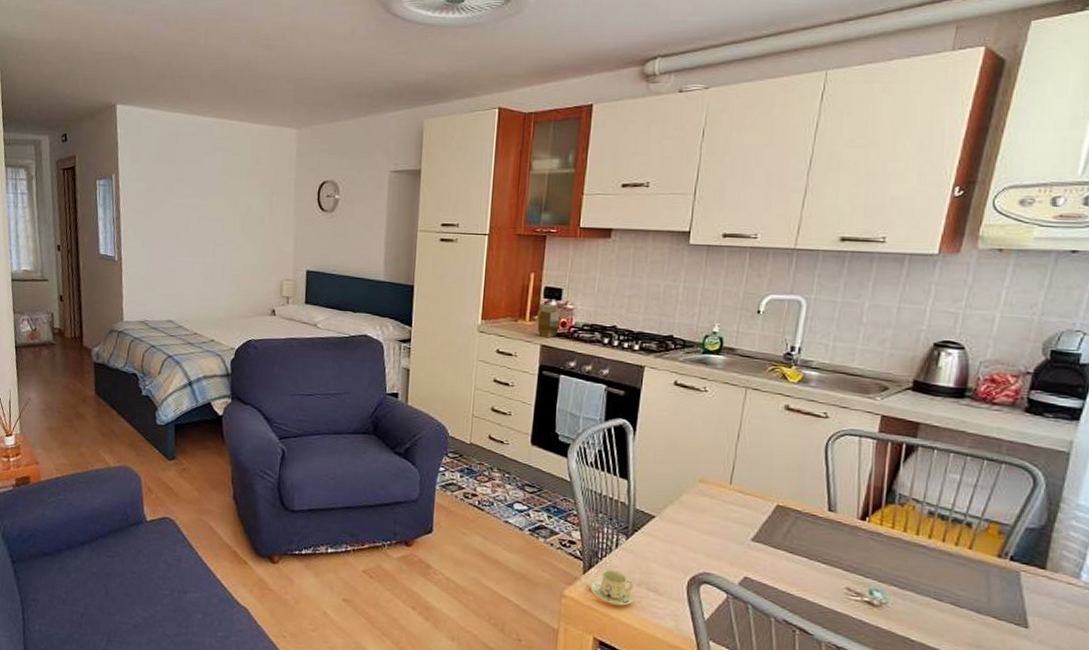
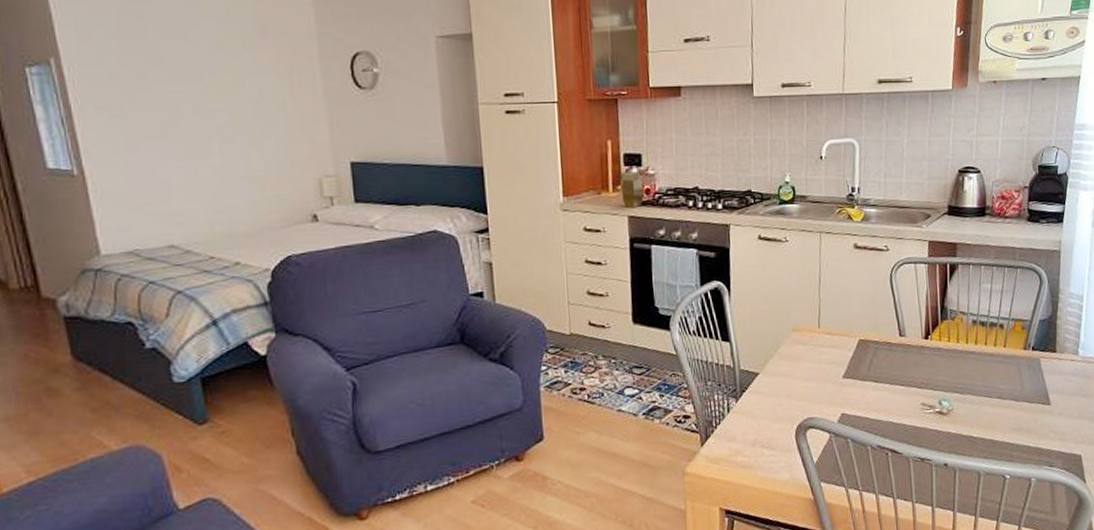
cup and saucer: present [590,569,635,606] -> none [709,435,751,470]

